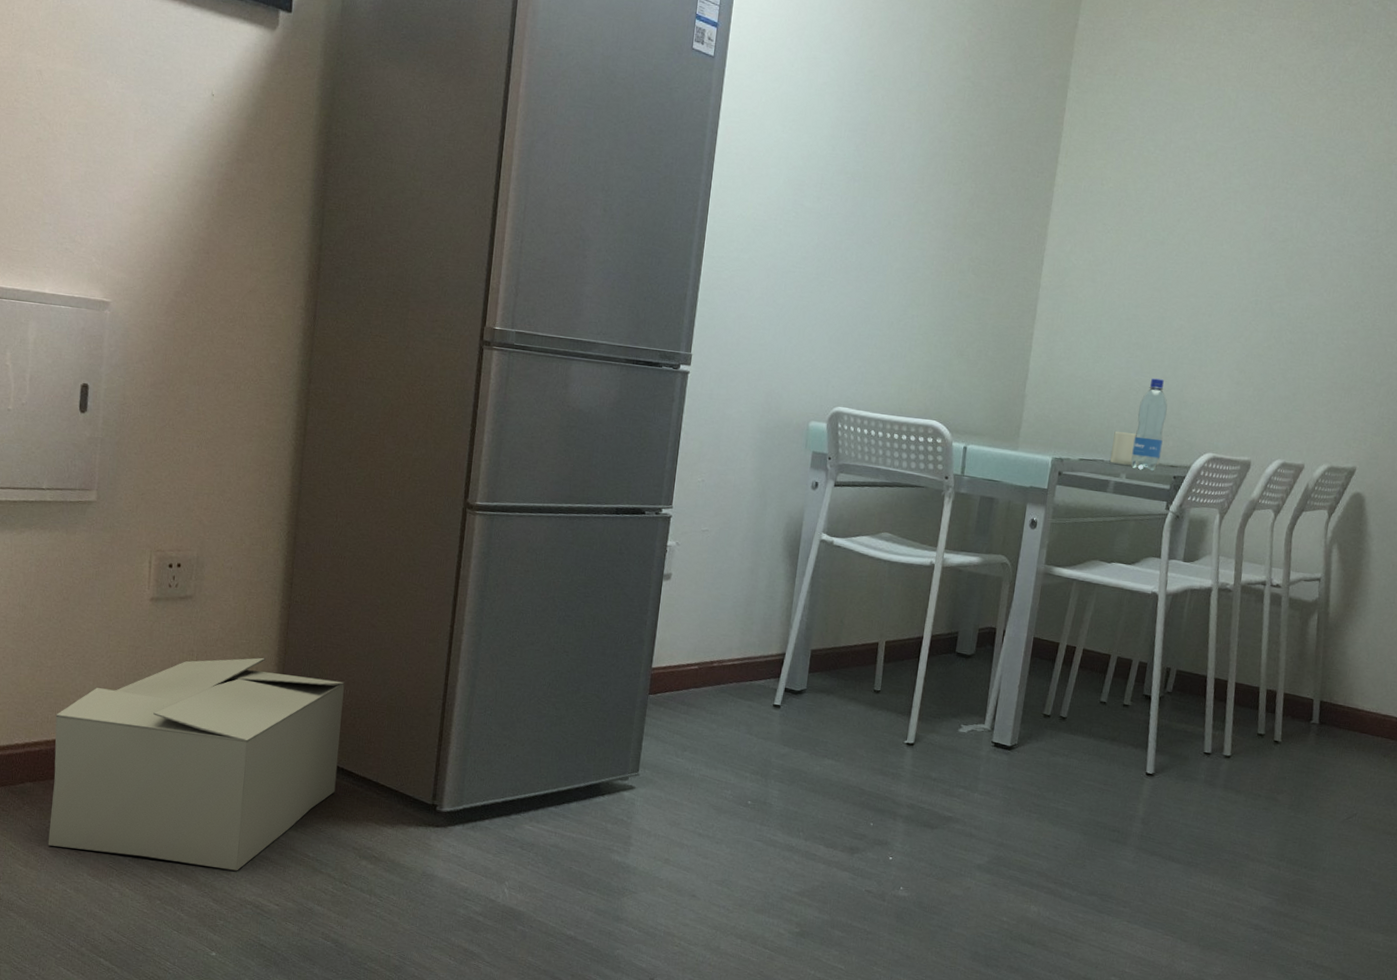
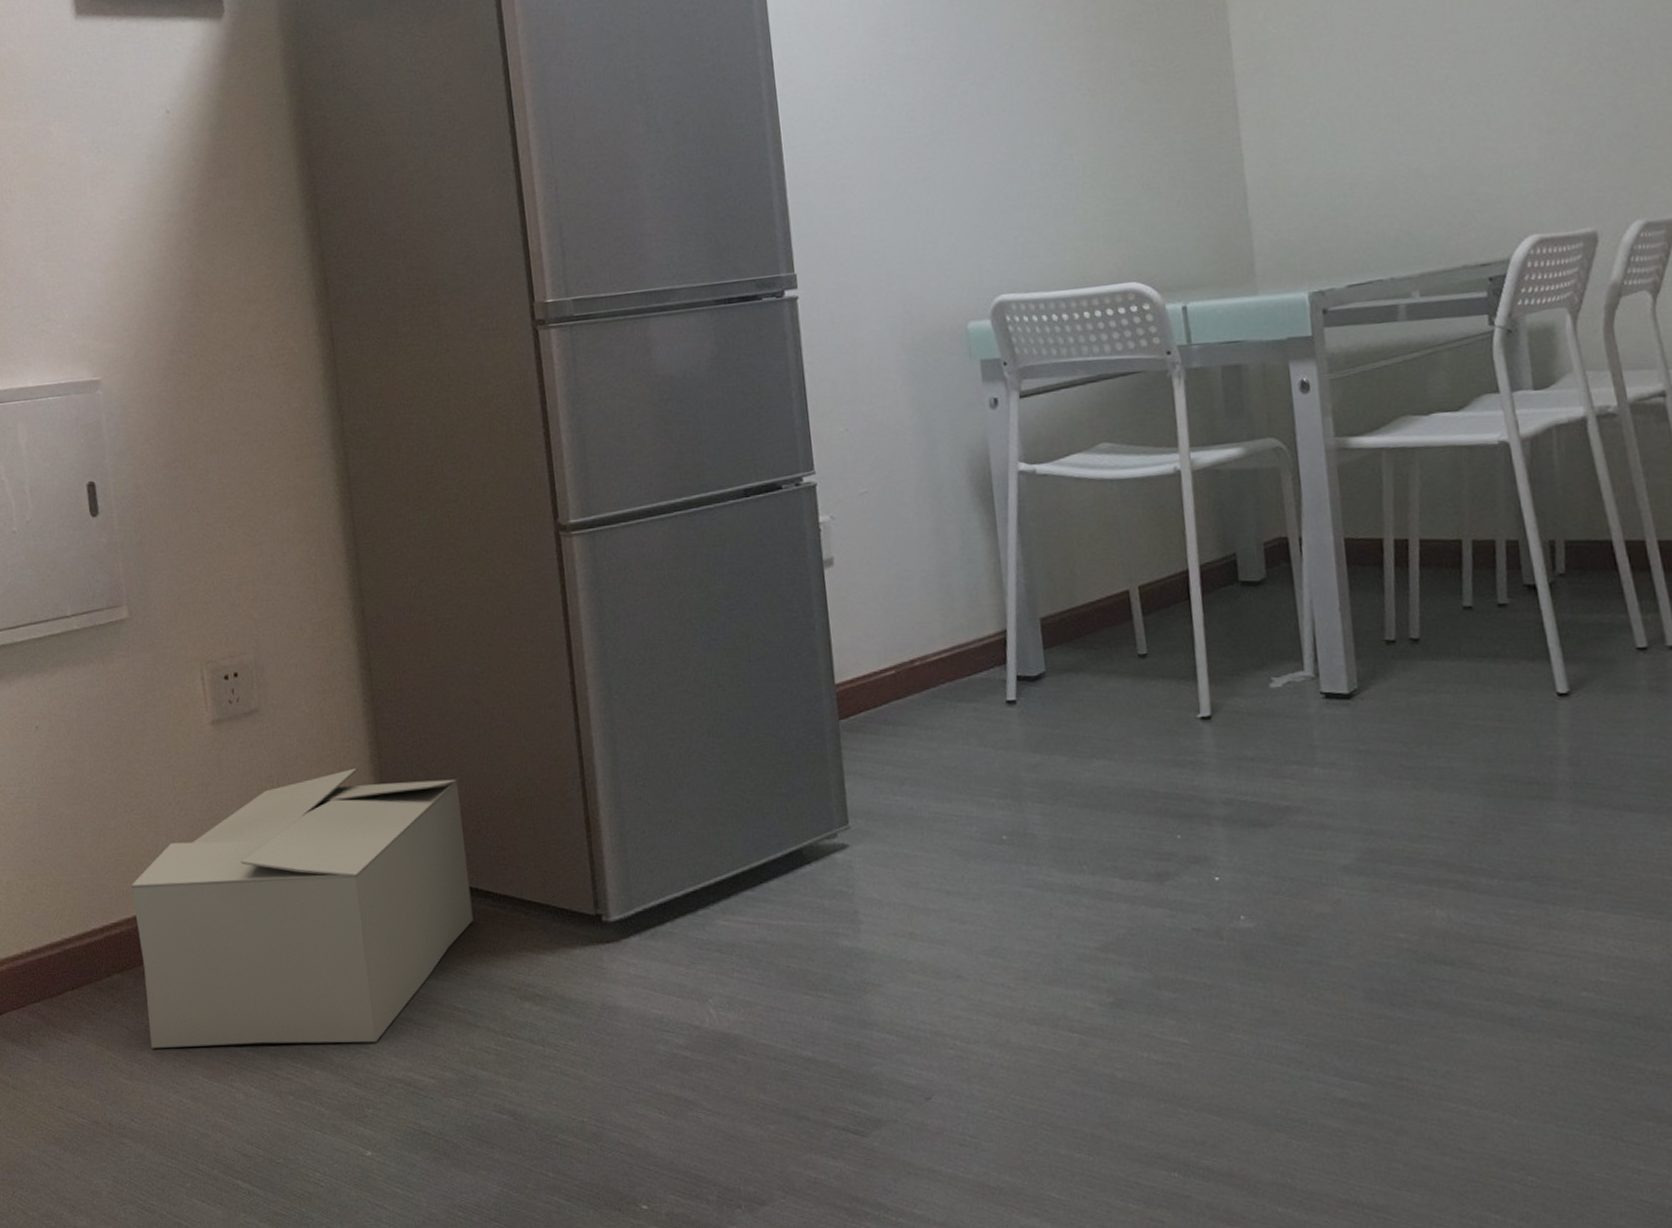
mug: present [1109,431,1136,466] -> none [1388,234,1424,281]
bottle: present [1131,378,1168,472] -> none [1414,153,1464,282]

